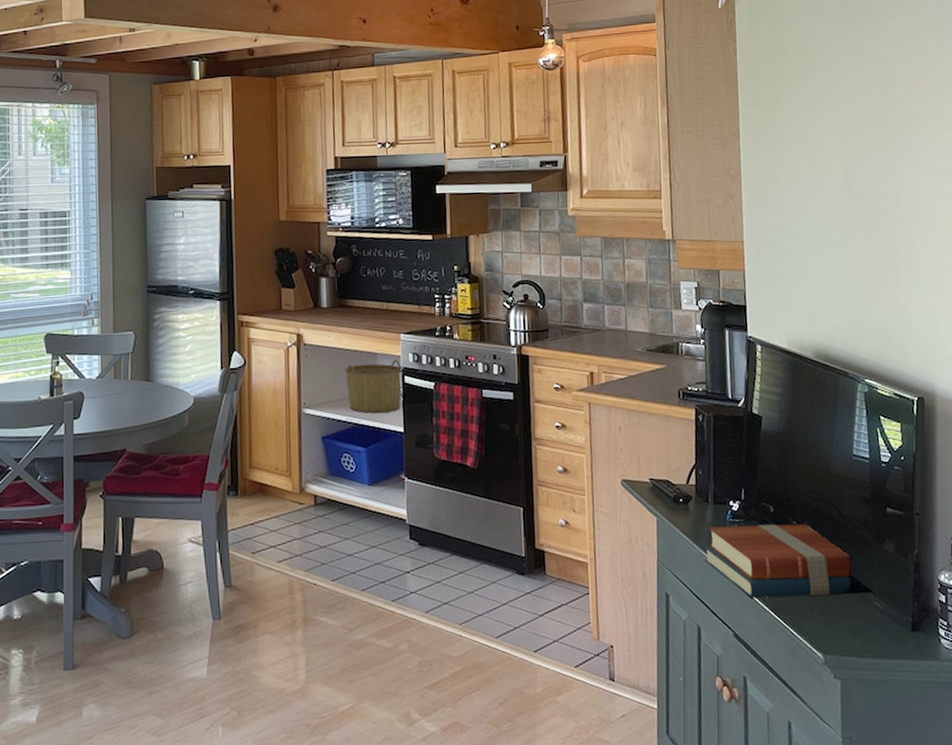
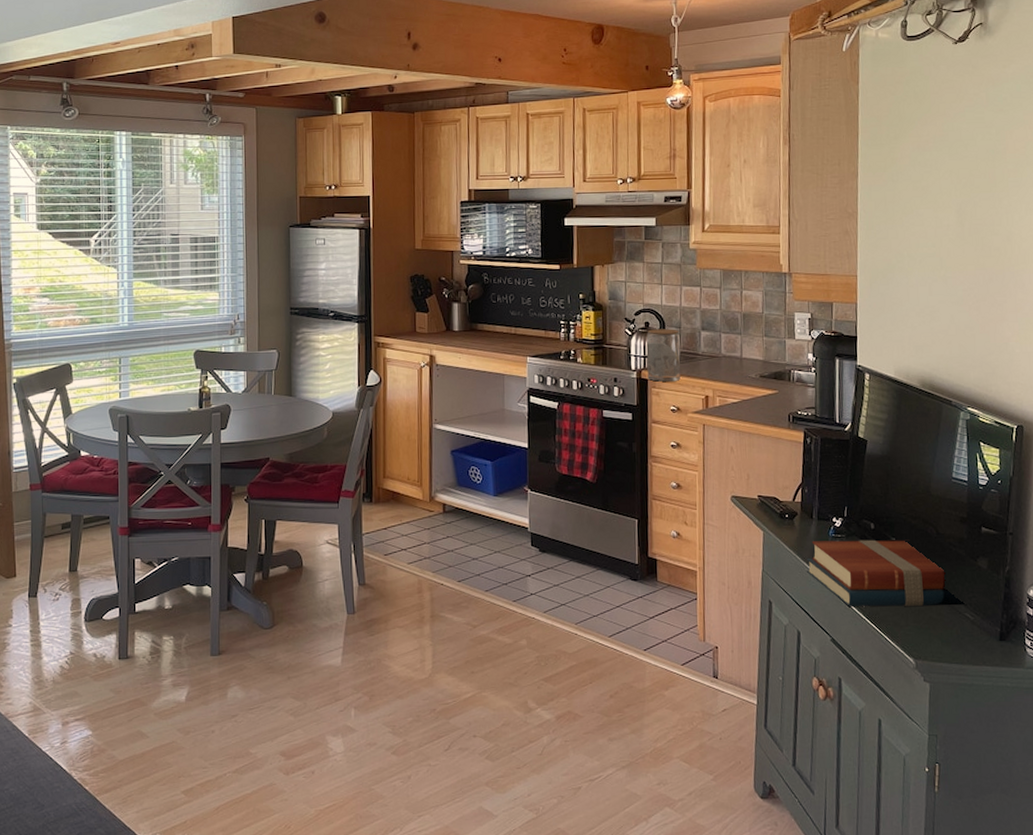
basket: present [345,360,403,413] -> none [474,381,529,430]
jar: none [526,301,563,358] -> present [646,329,681,382]

